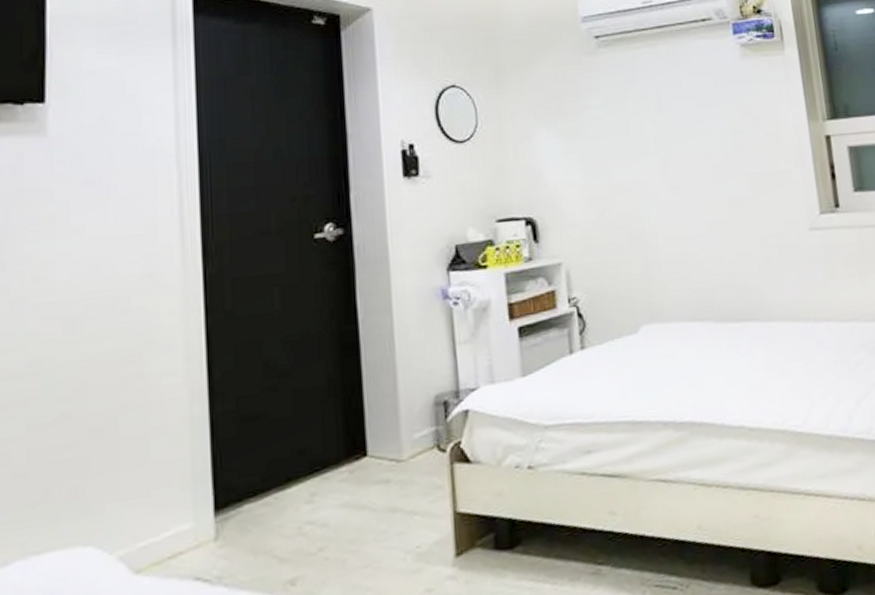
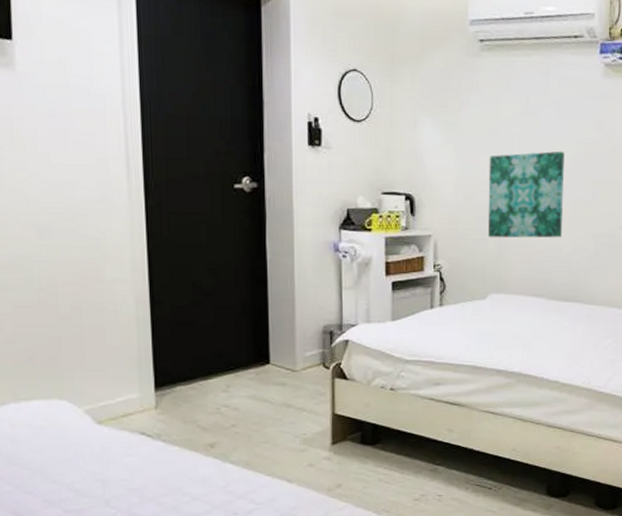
wall art: none [621,145,721,257] -> present [487,151,564,238]

